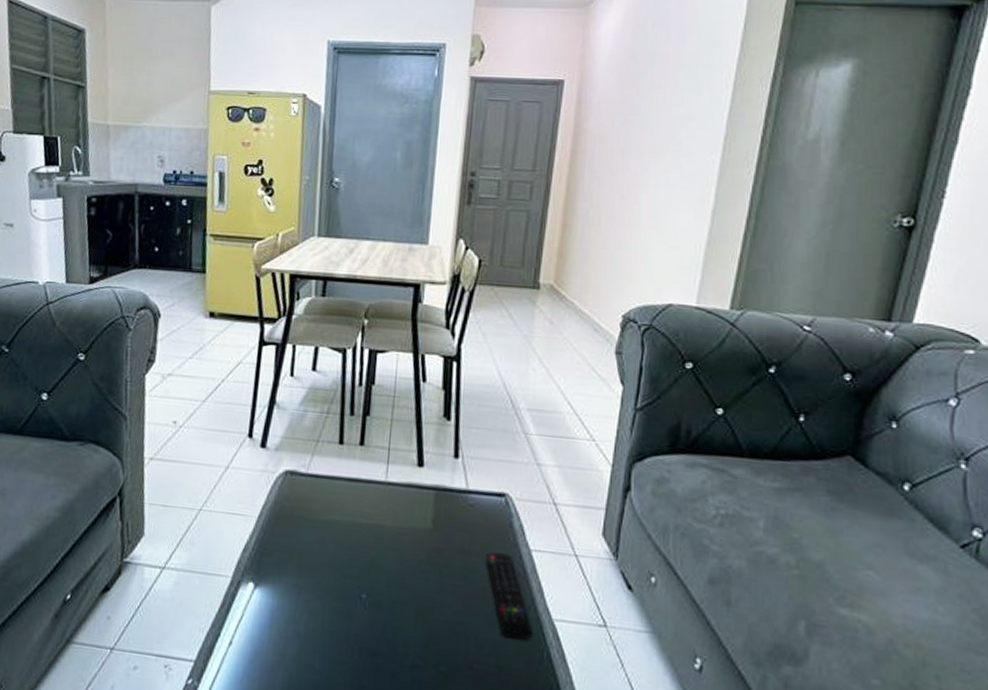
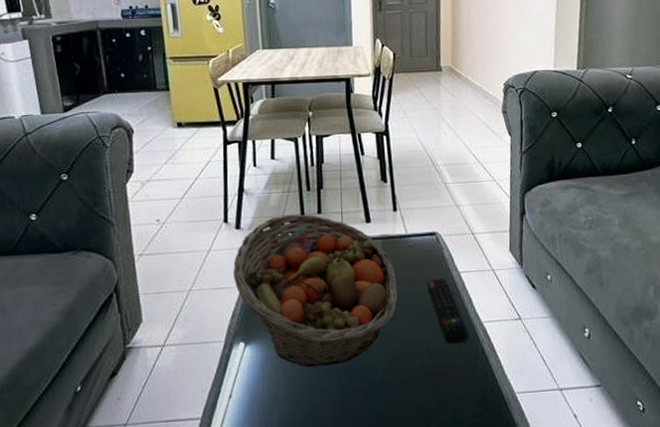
fruit basket: none [251,440,448,634] -> present [233,214,398,368]

